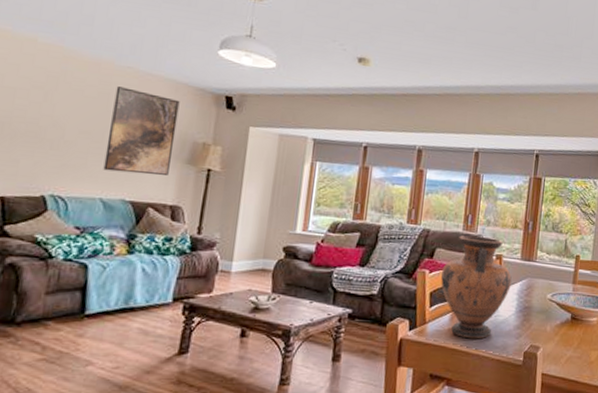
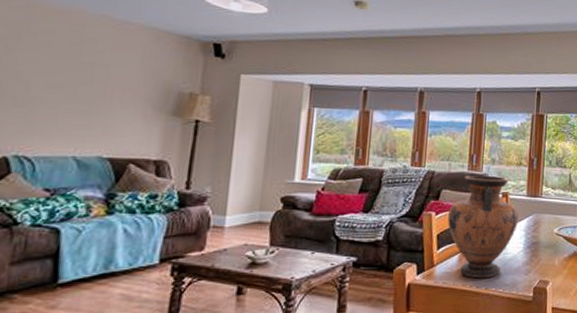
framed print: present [103,86,180,175] -> none [76,36,163,129]

